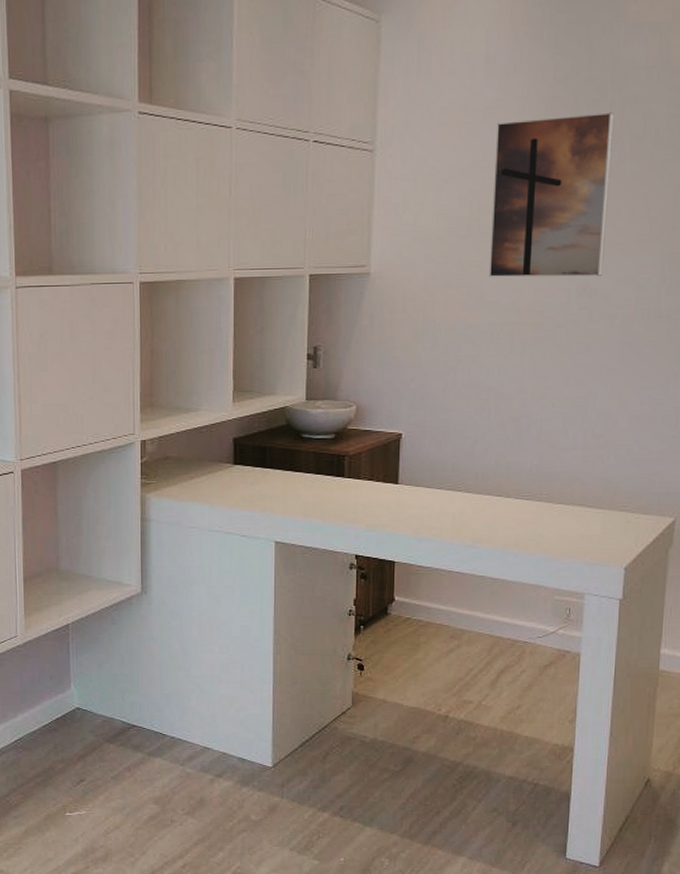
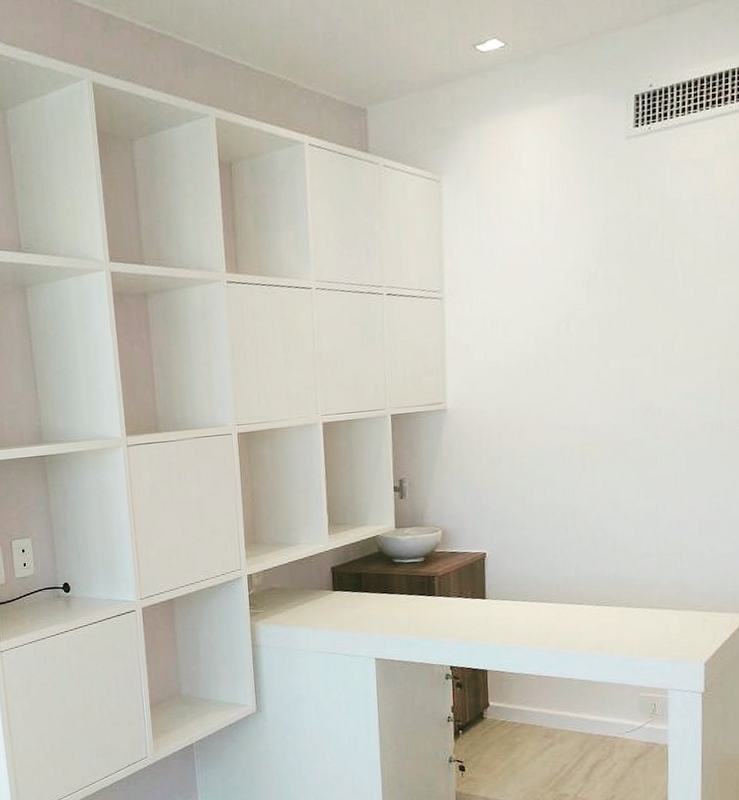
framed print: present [488,112,615,278] -> none [555,245,666,404]

